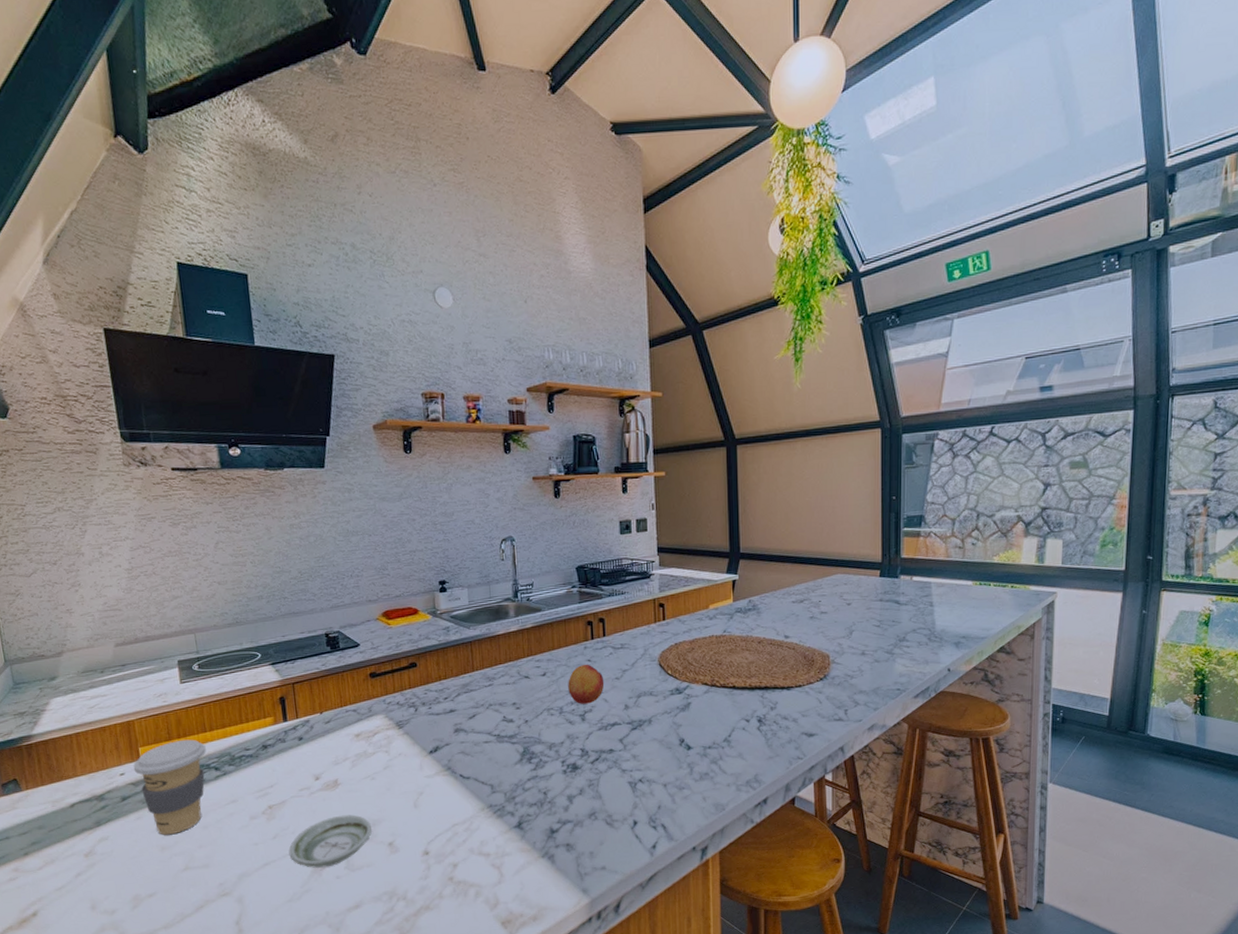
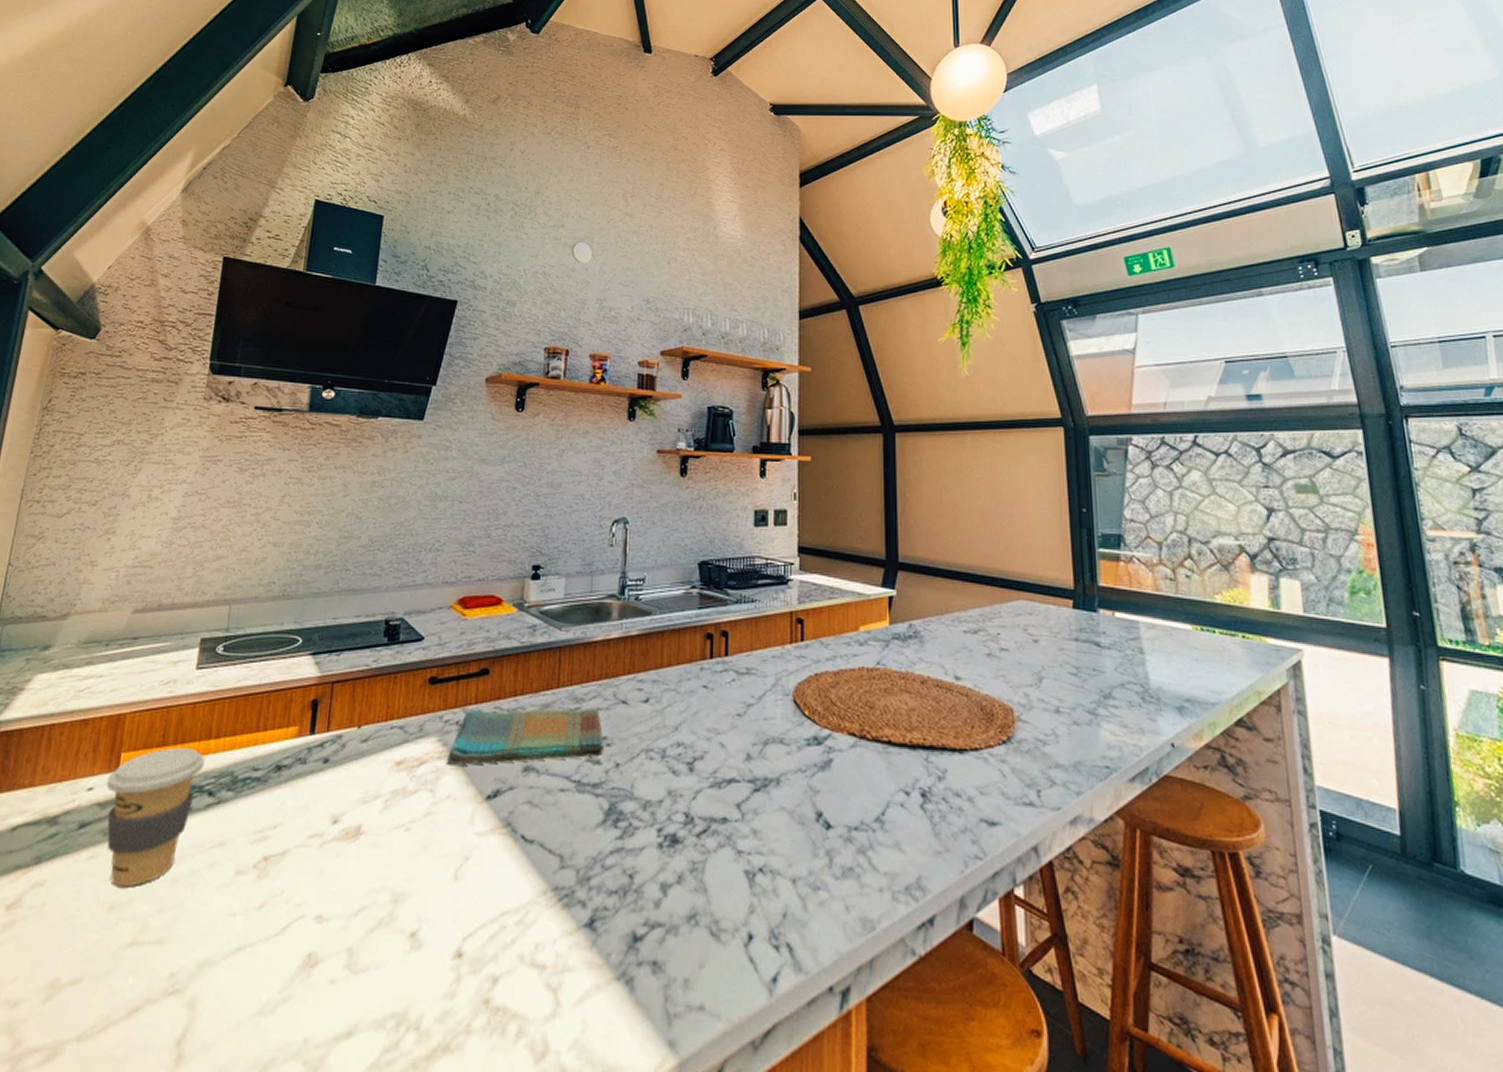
saucer: present [288,815,372,868] -> none [274,881,393,963]
dish towel: none [393,684,515,733] -> present [445,708,604,765]
fruit: present [568,664,605,704] -> none [675,691,722,748]

